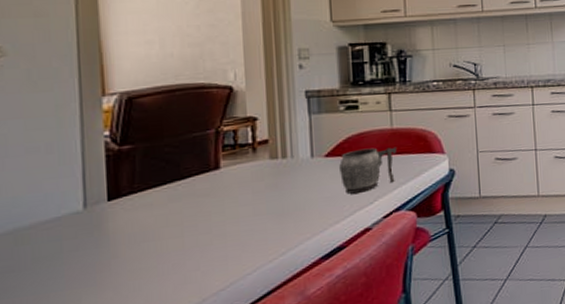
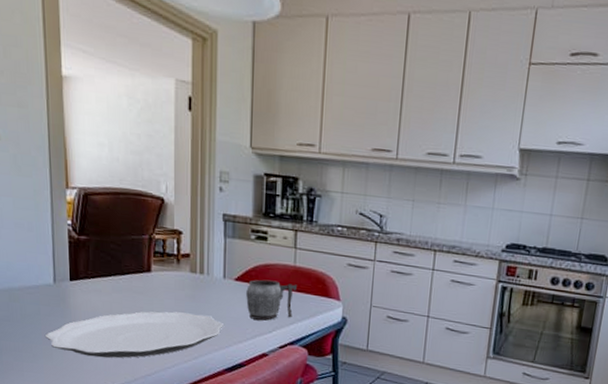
plate: none [71,202,315,290] -> present [46,311,223,358]

